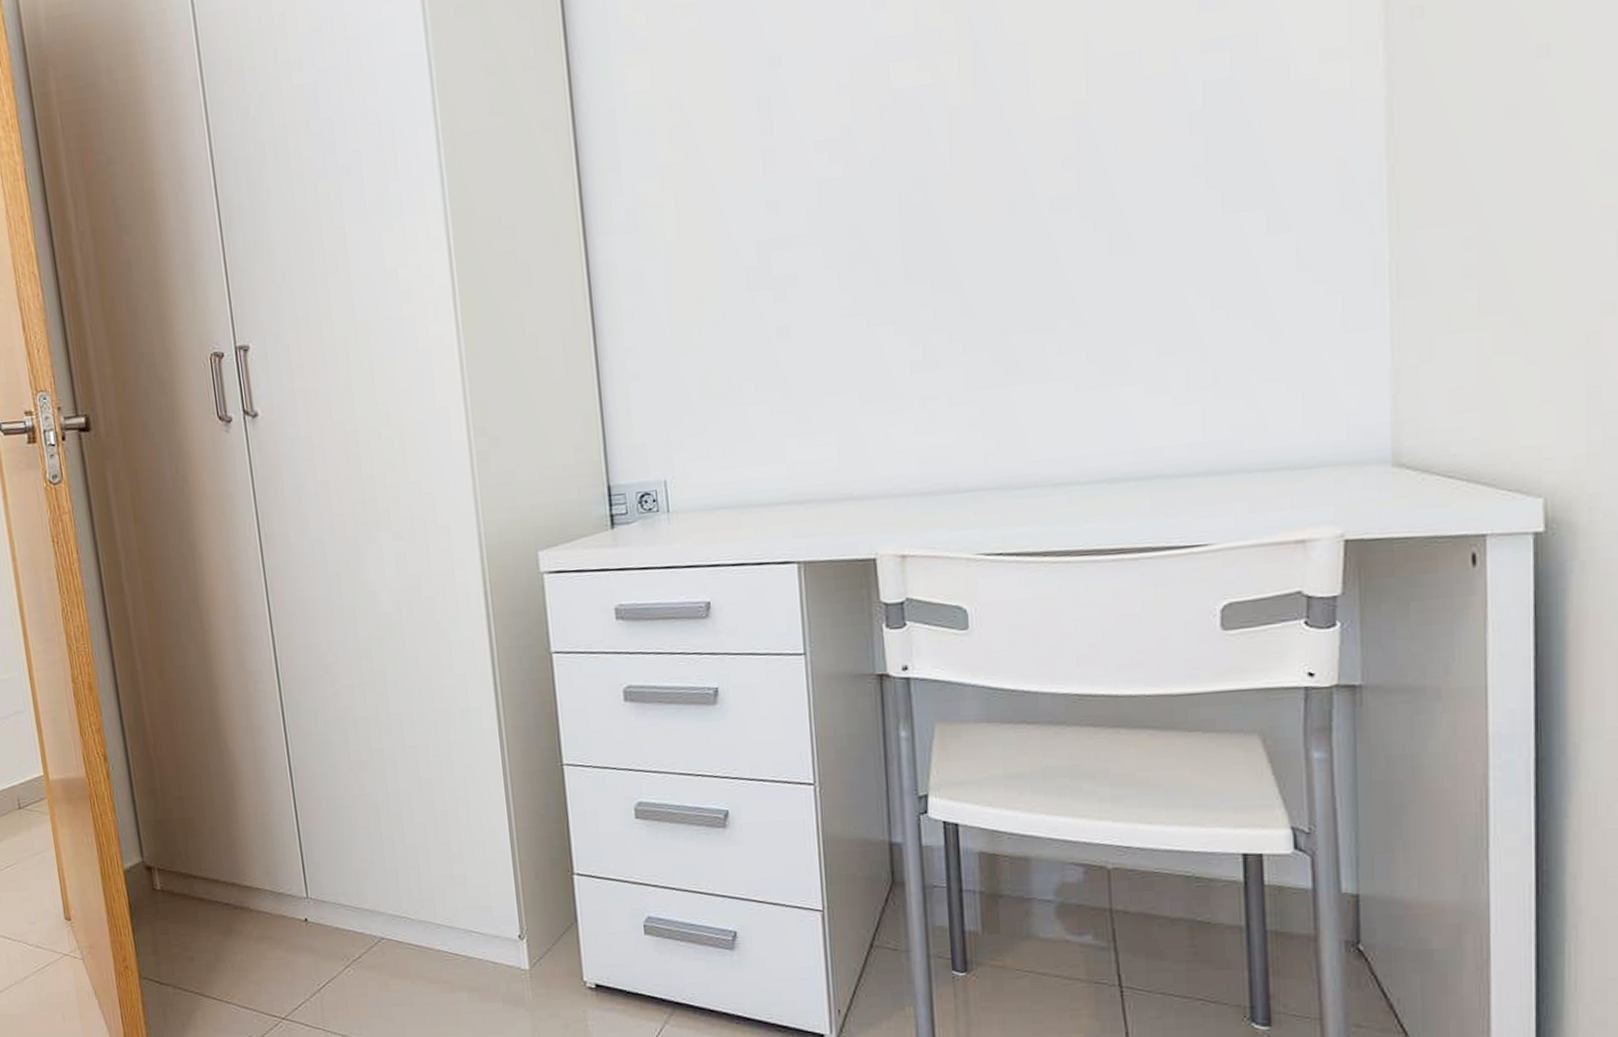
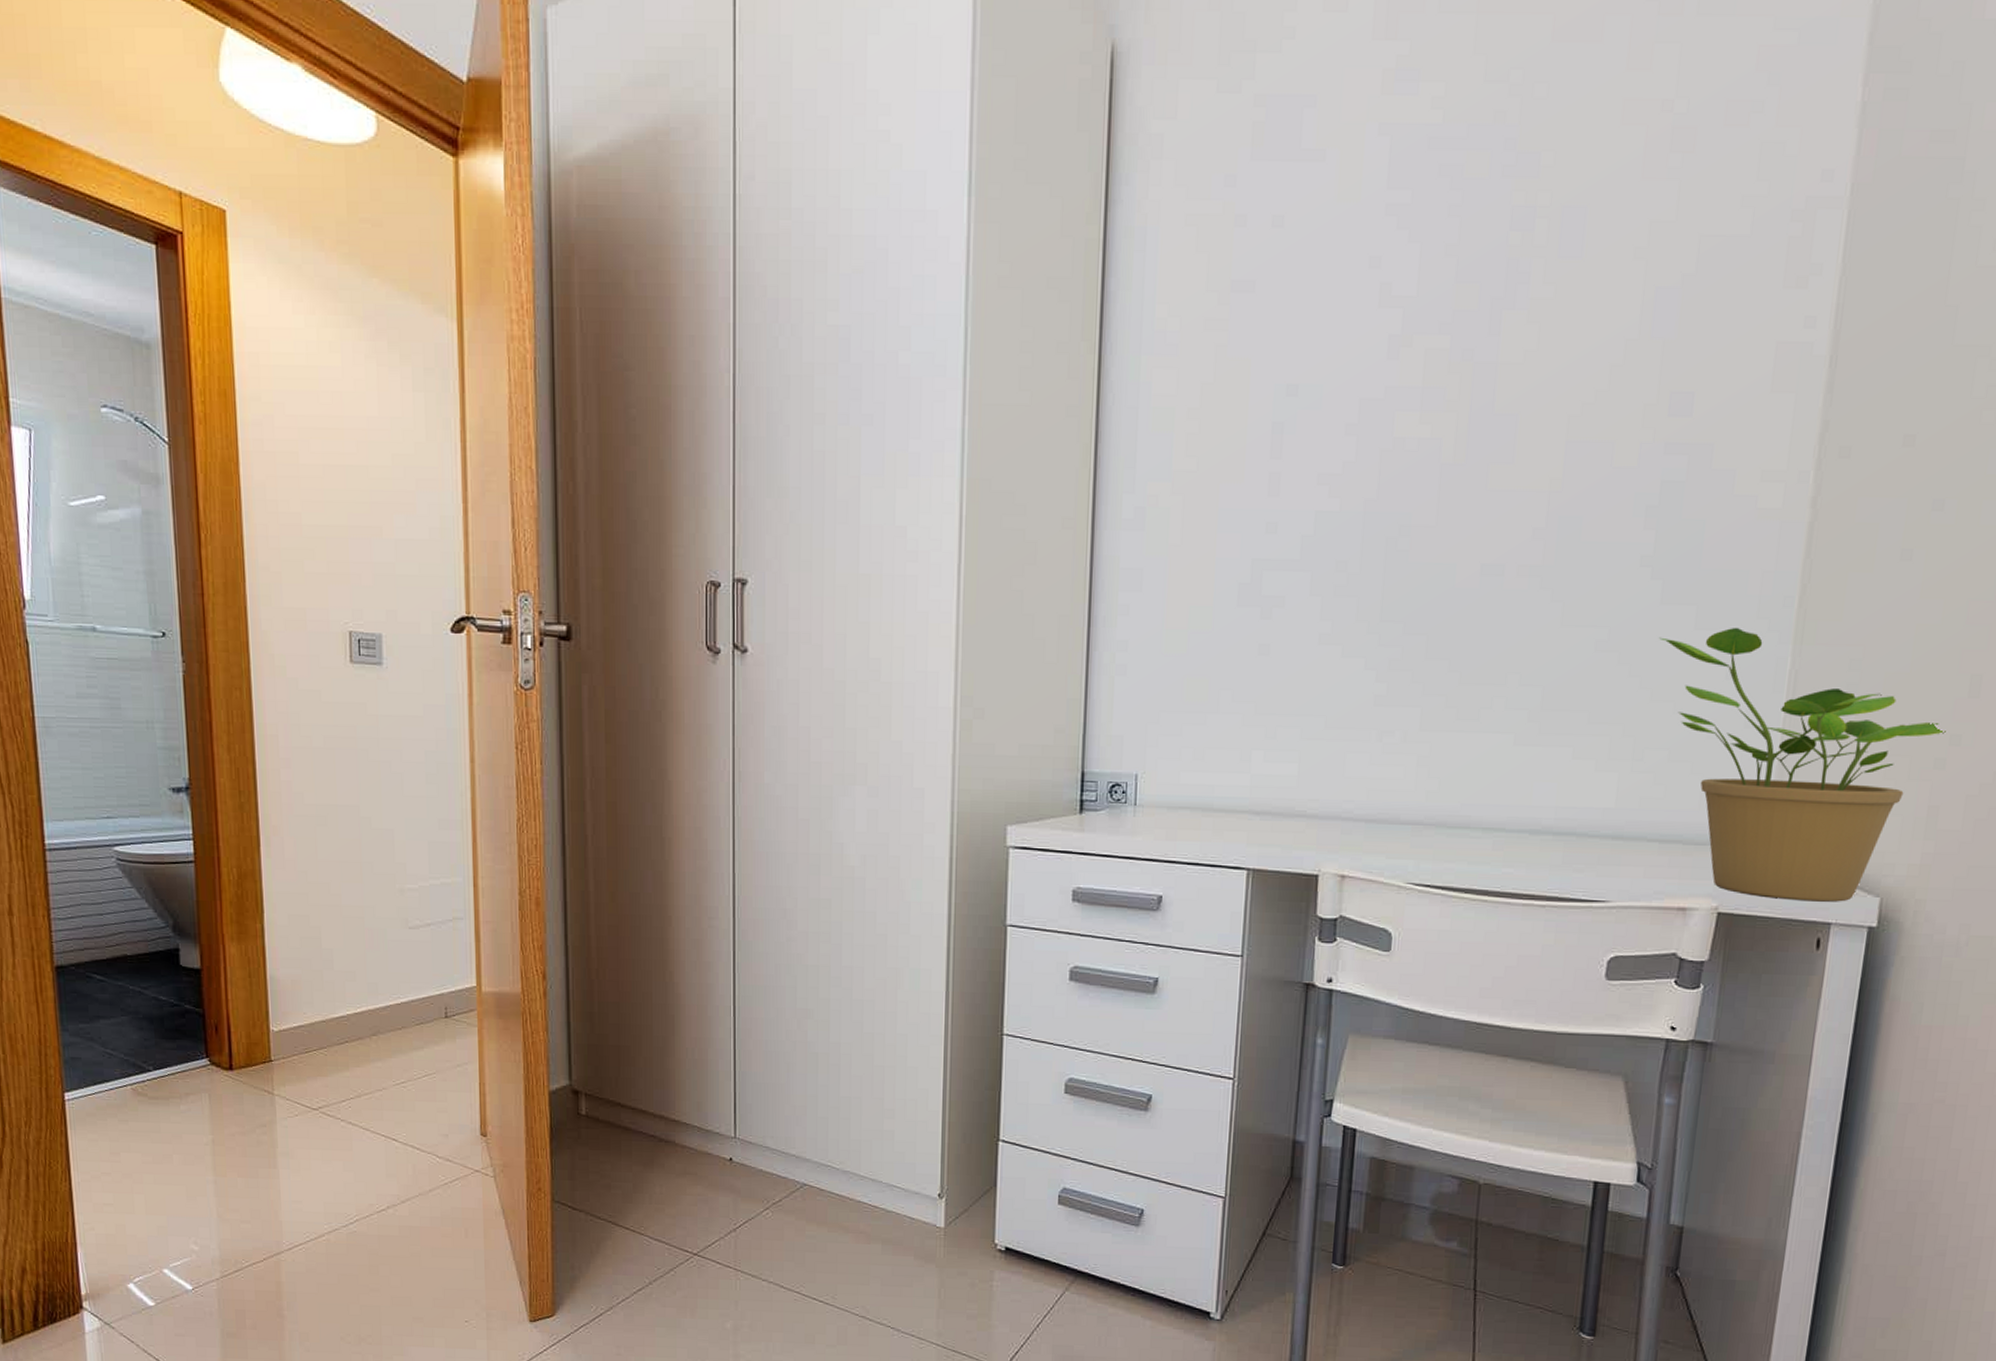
potted plant: none [1227,225,1595,517] -> present [1659,628,1946,903]

